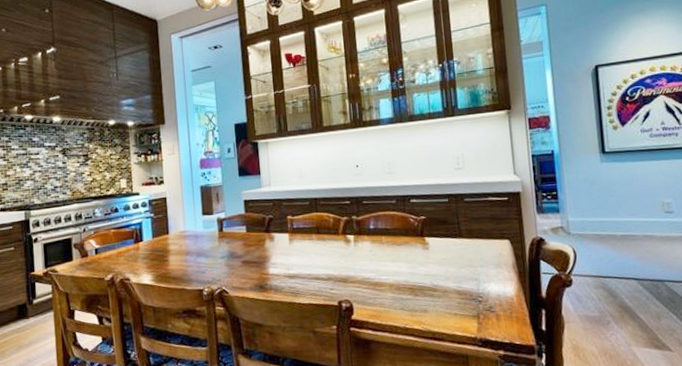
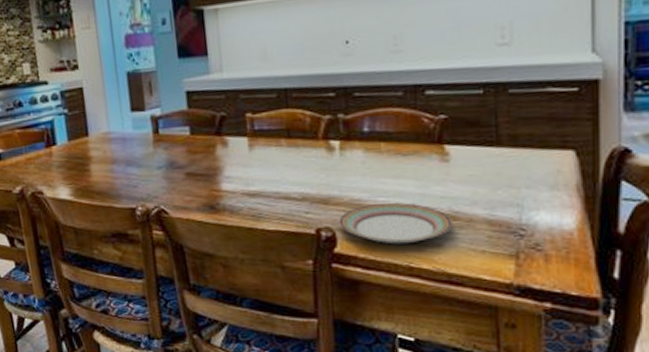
plate: none [355,280,433,311] -> present [339,202,452,245]

